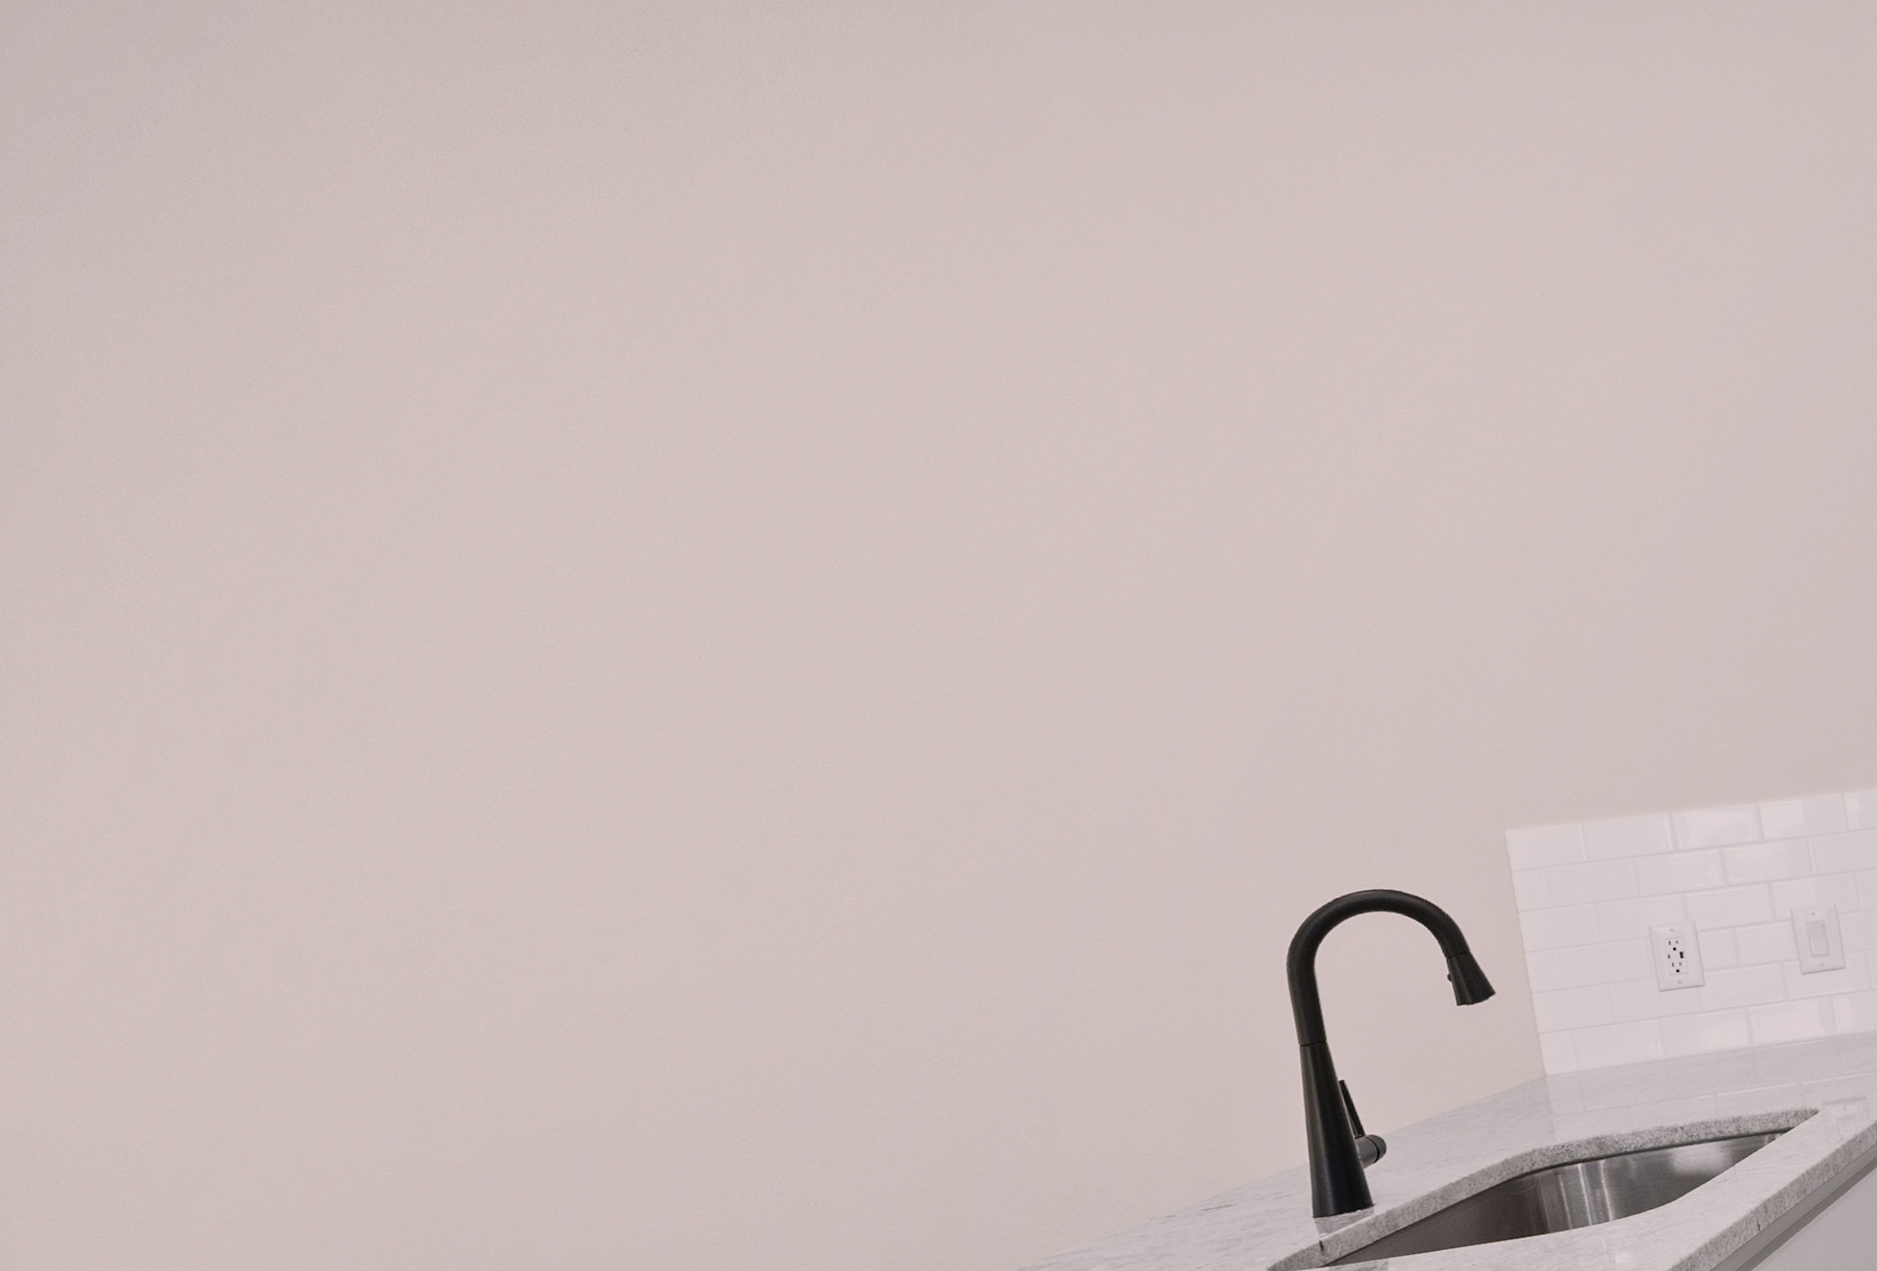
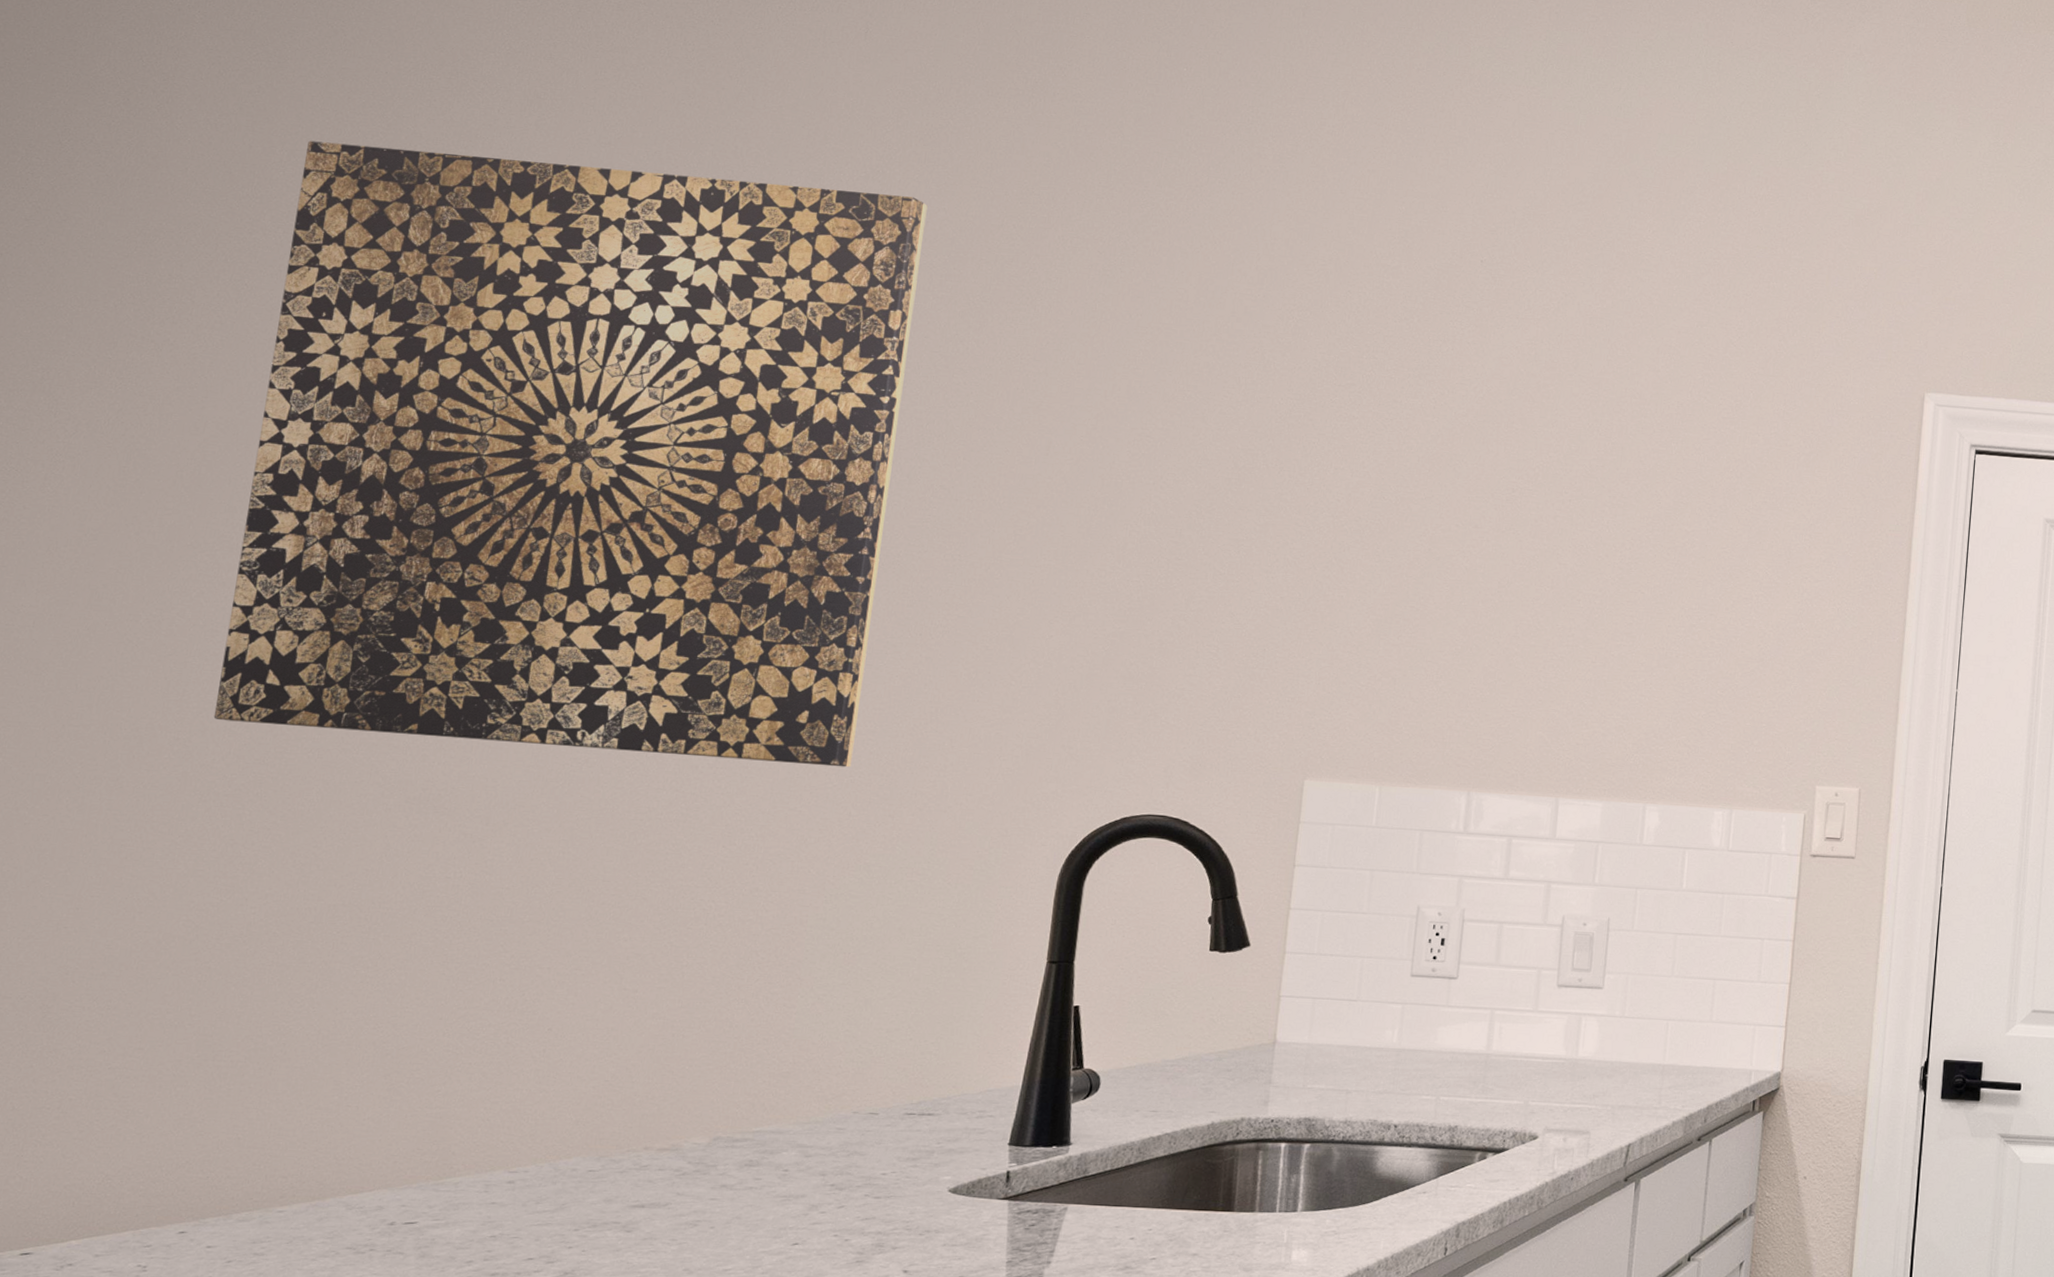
wall art: none [216,320,1042,977] -> present [213,141,928,768]

